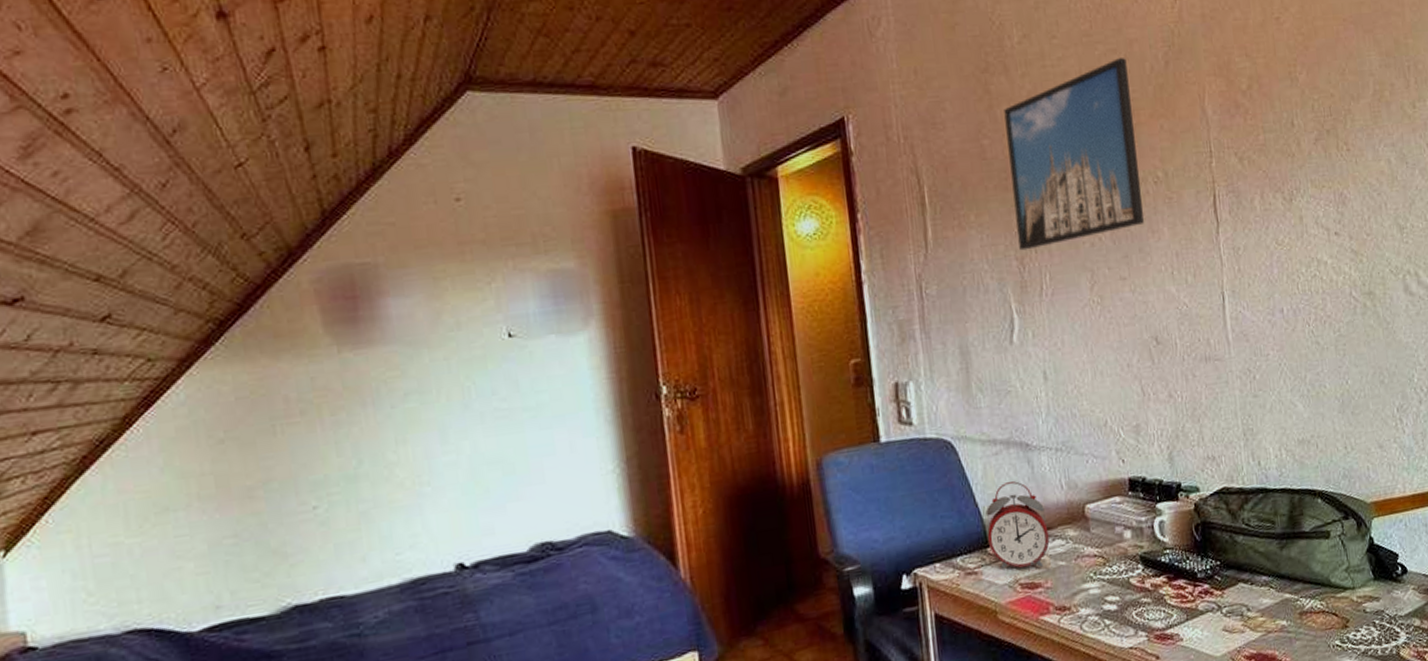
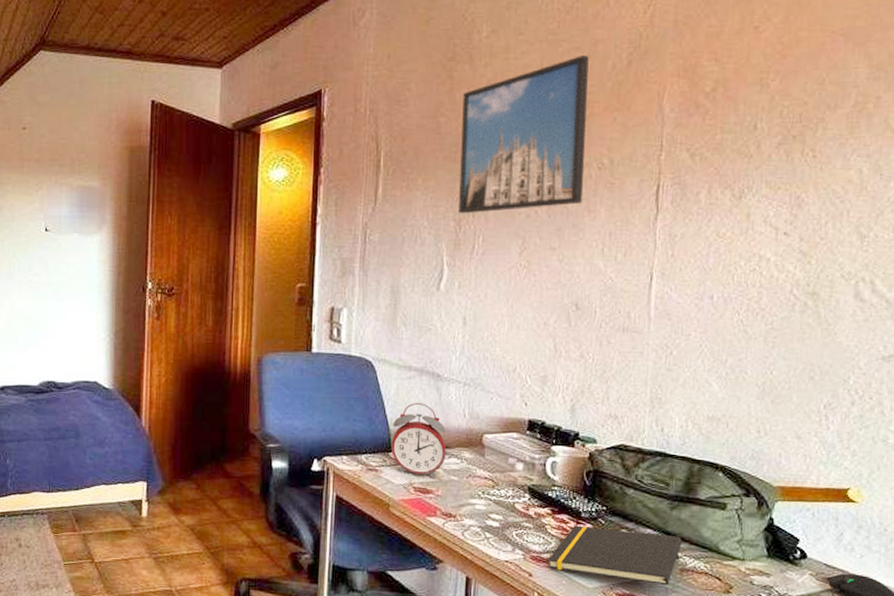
notepad: none [1172,577,1297,645] -> present [548,525,682,586]

